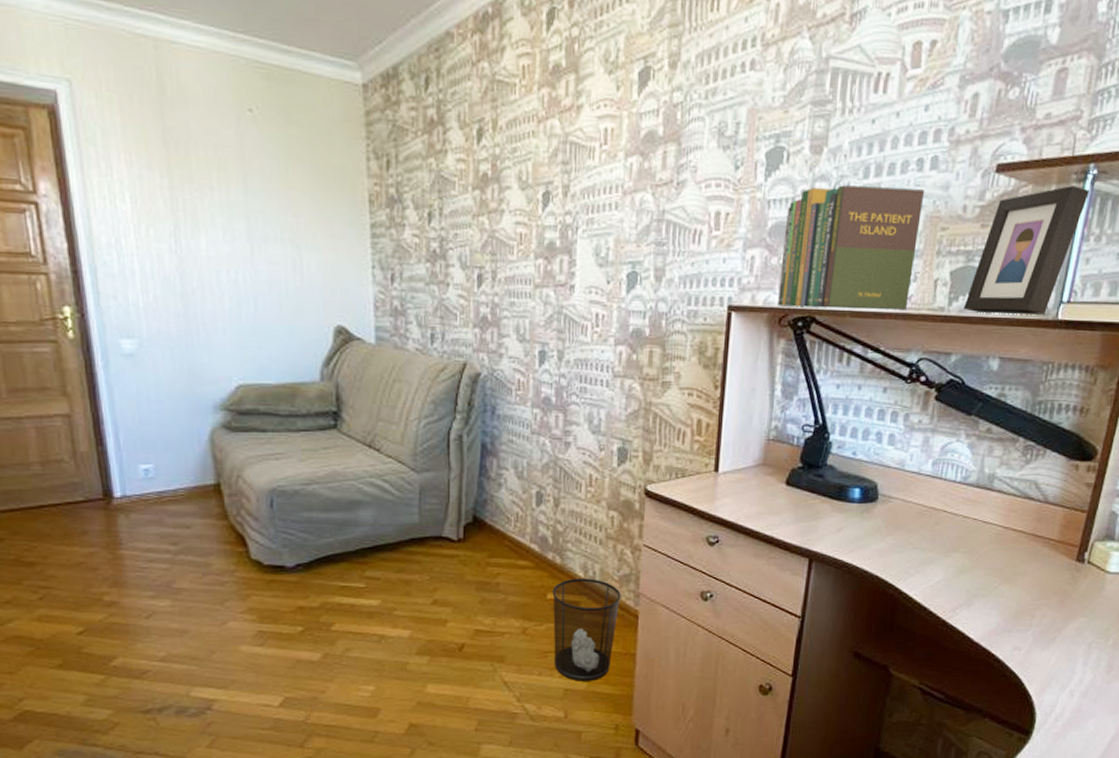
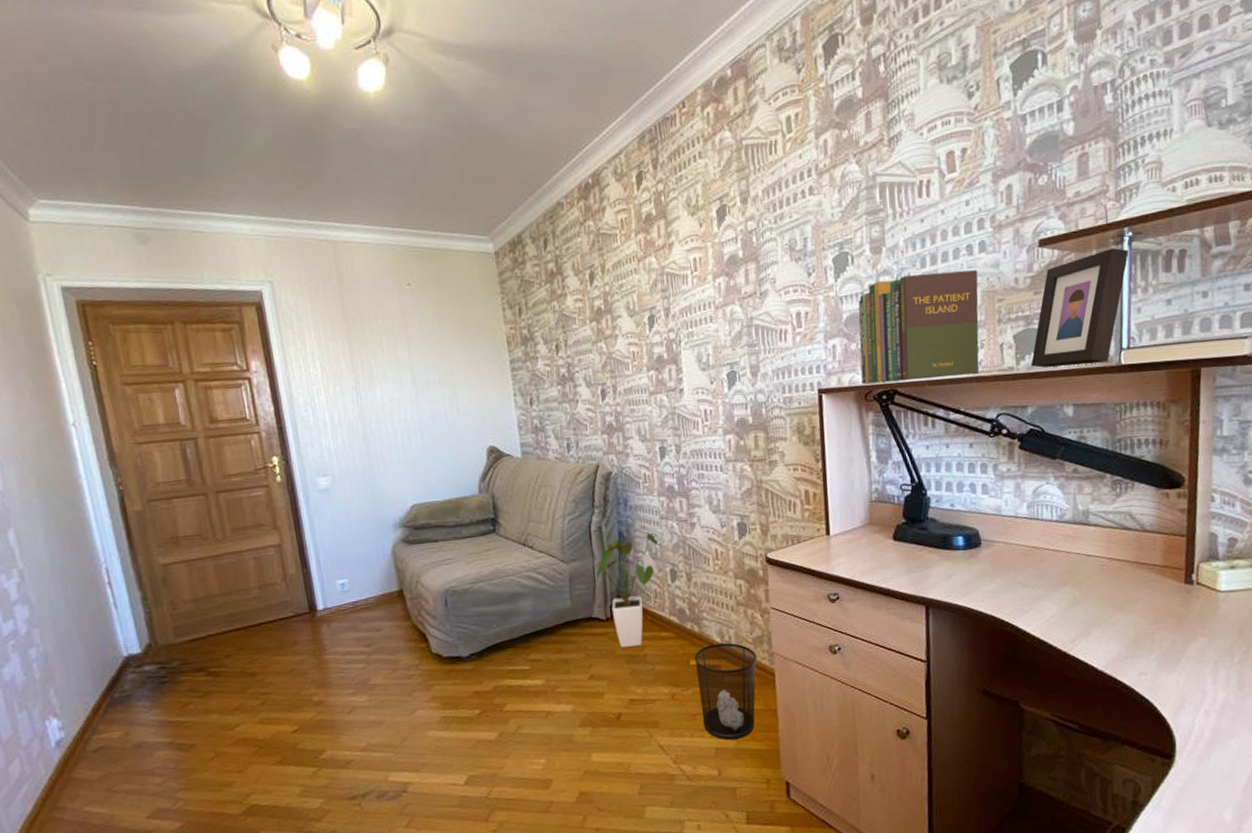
house plant: none [450,446,528,574] -> present [596,531,660,649]

